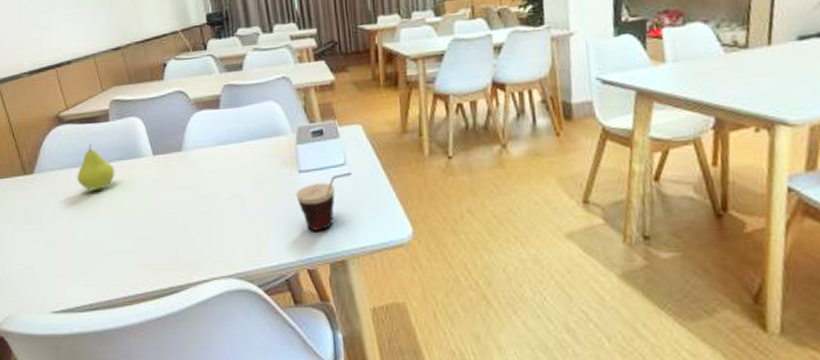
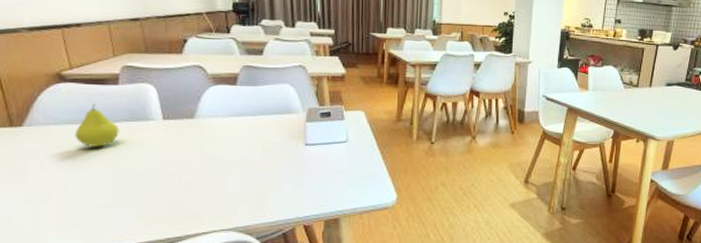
cup: present [296,171,352,231] -> none [300,148,352,194]

